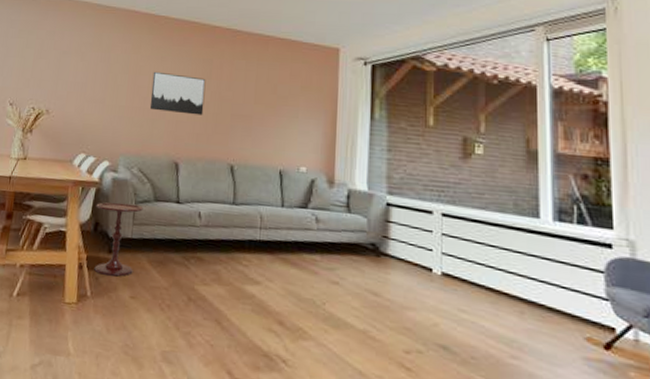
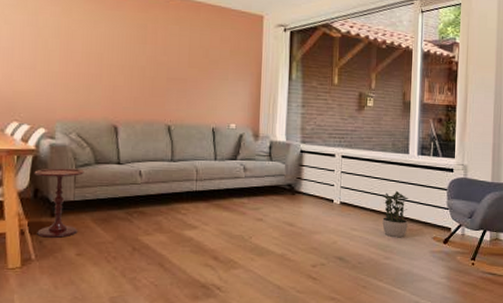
wall art: present [149,71,206,116] -> none [85,36,141,80]
potted plant: none [502,265,544,332] -> present [382,190,409,238]

